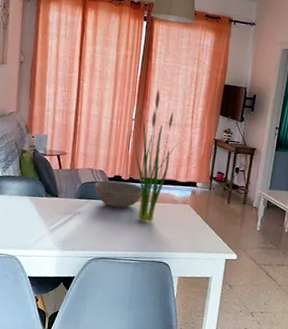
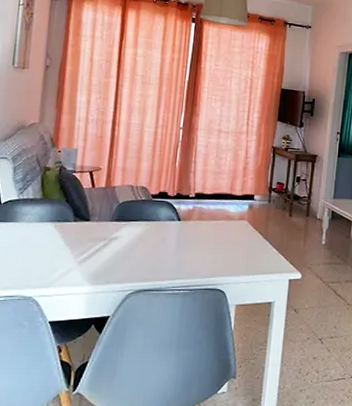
bowl: present [94,181,142,208] -> none [135,198,192,229]
plant: present [134,87,179,222] -> none [182,92,234,244]

